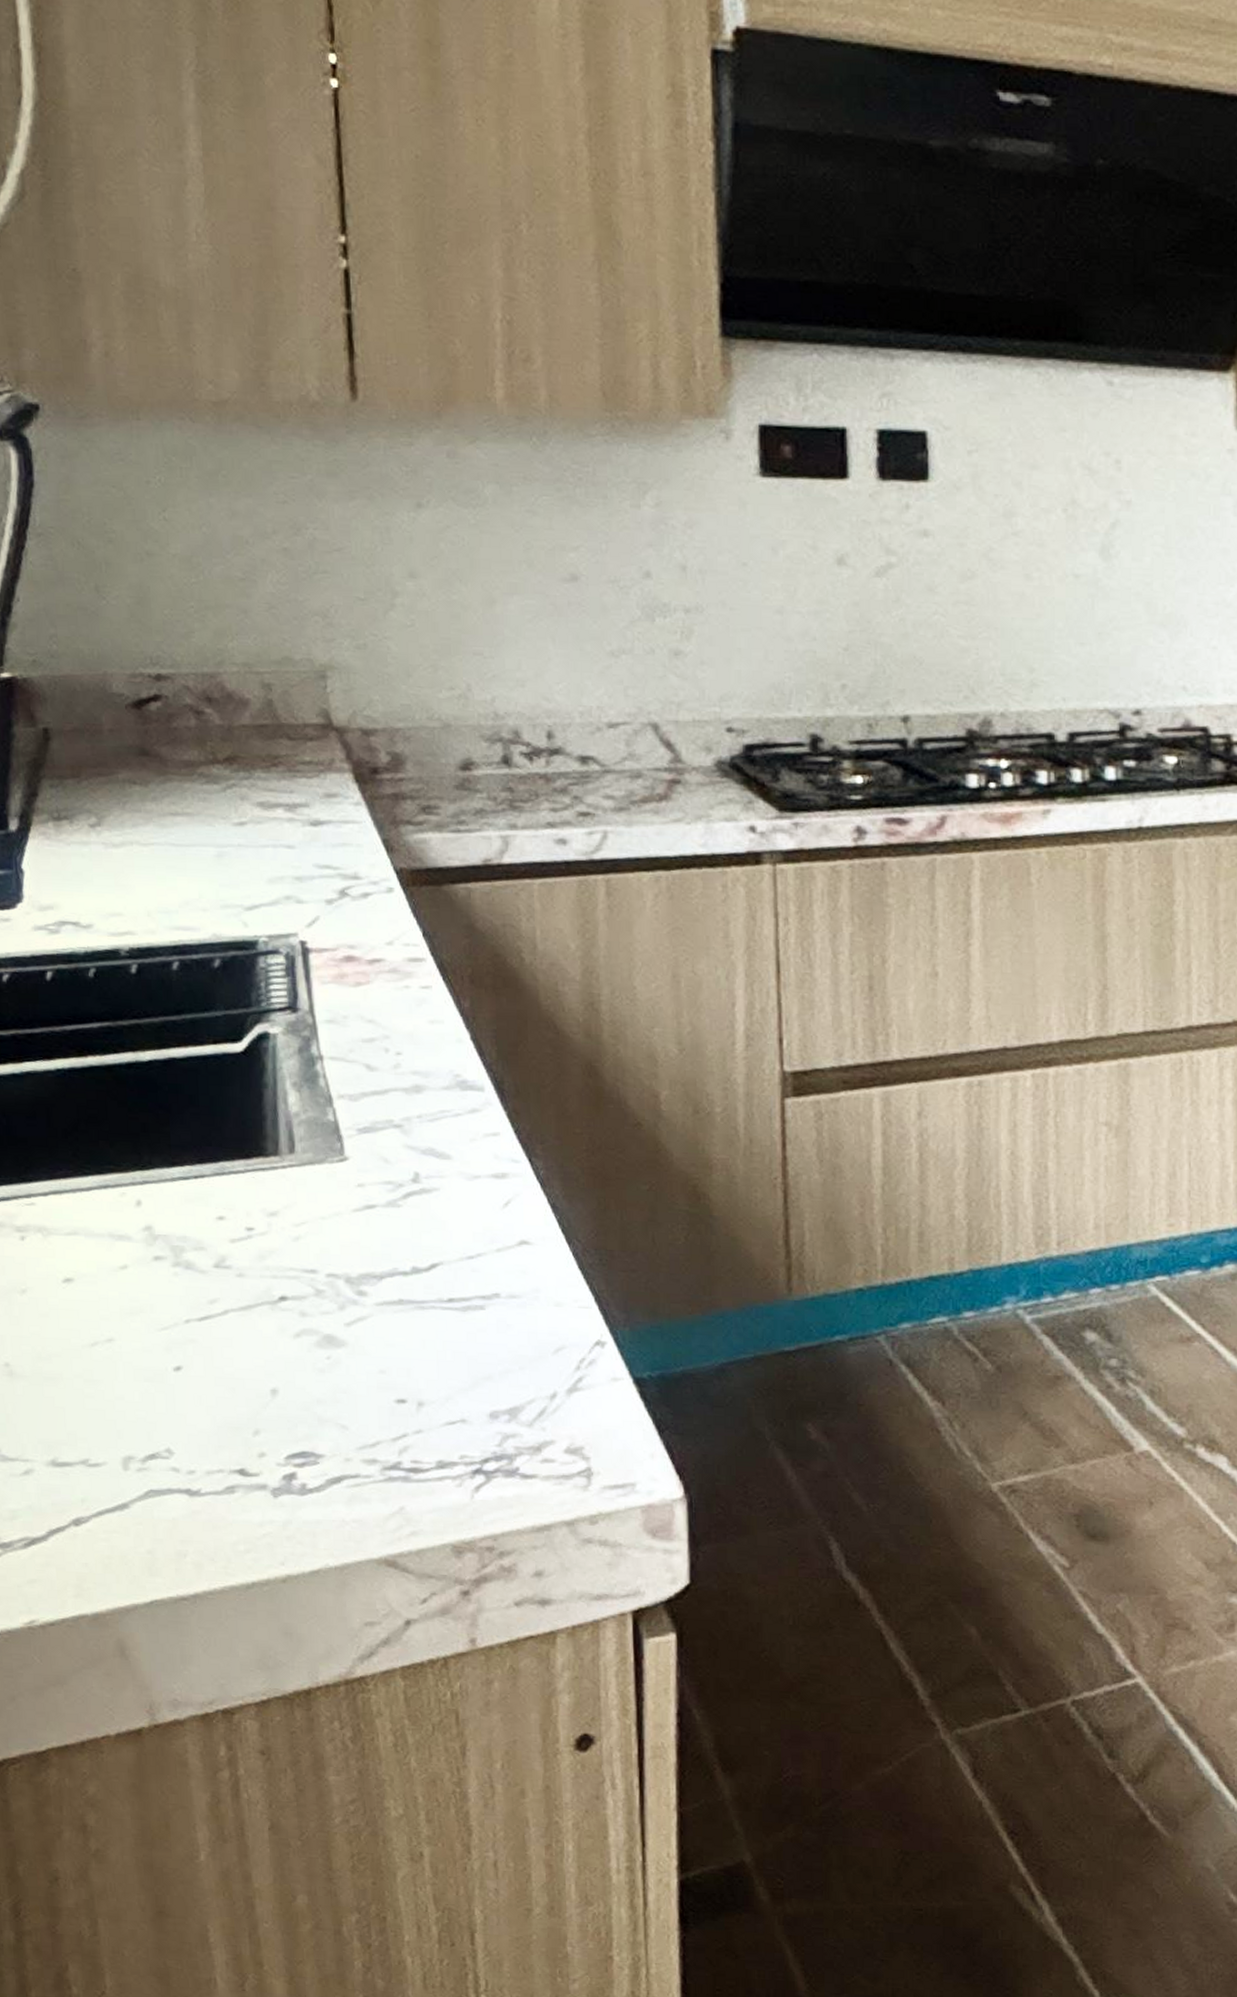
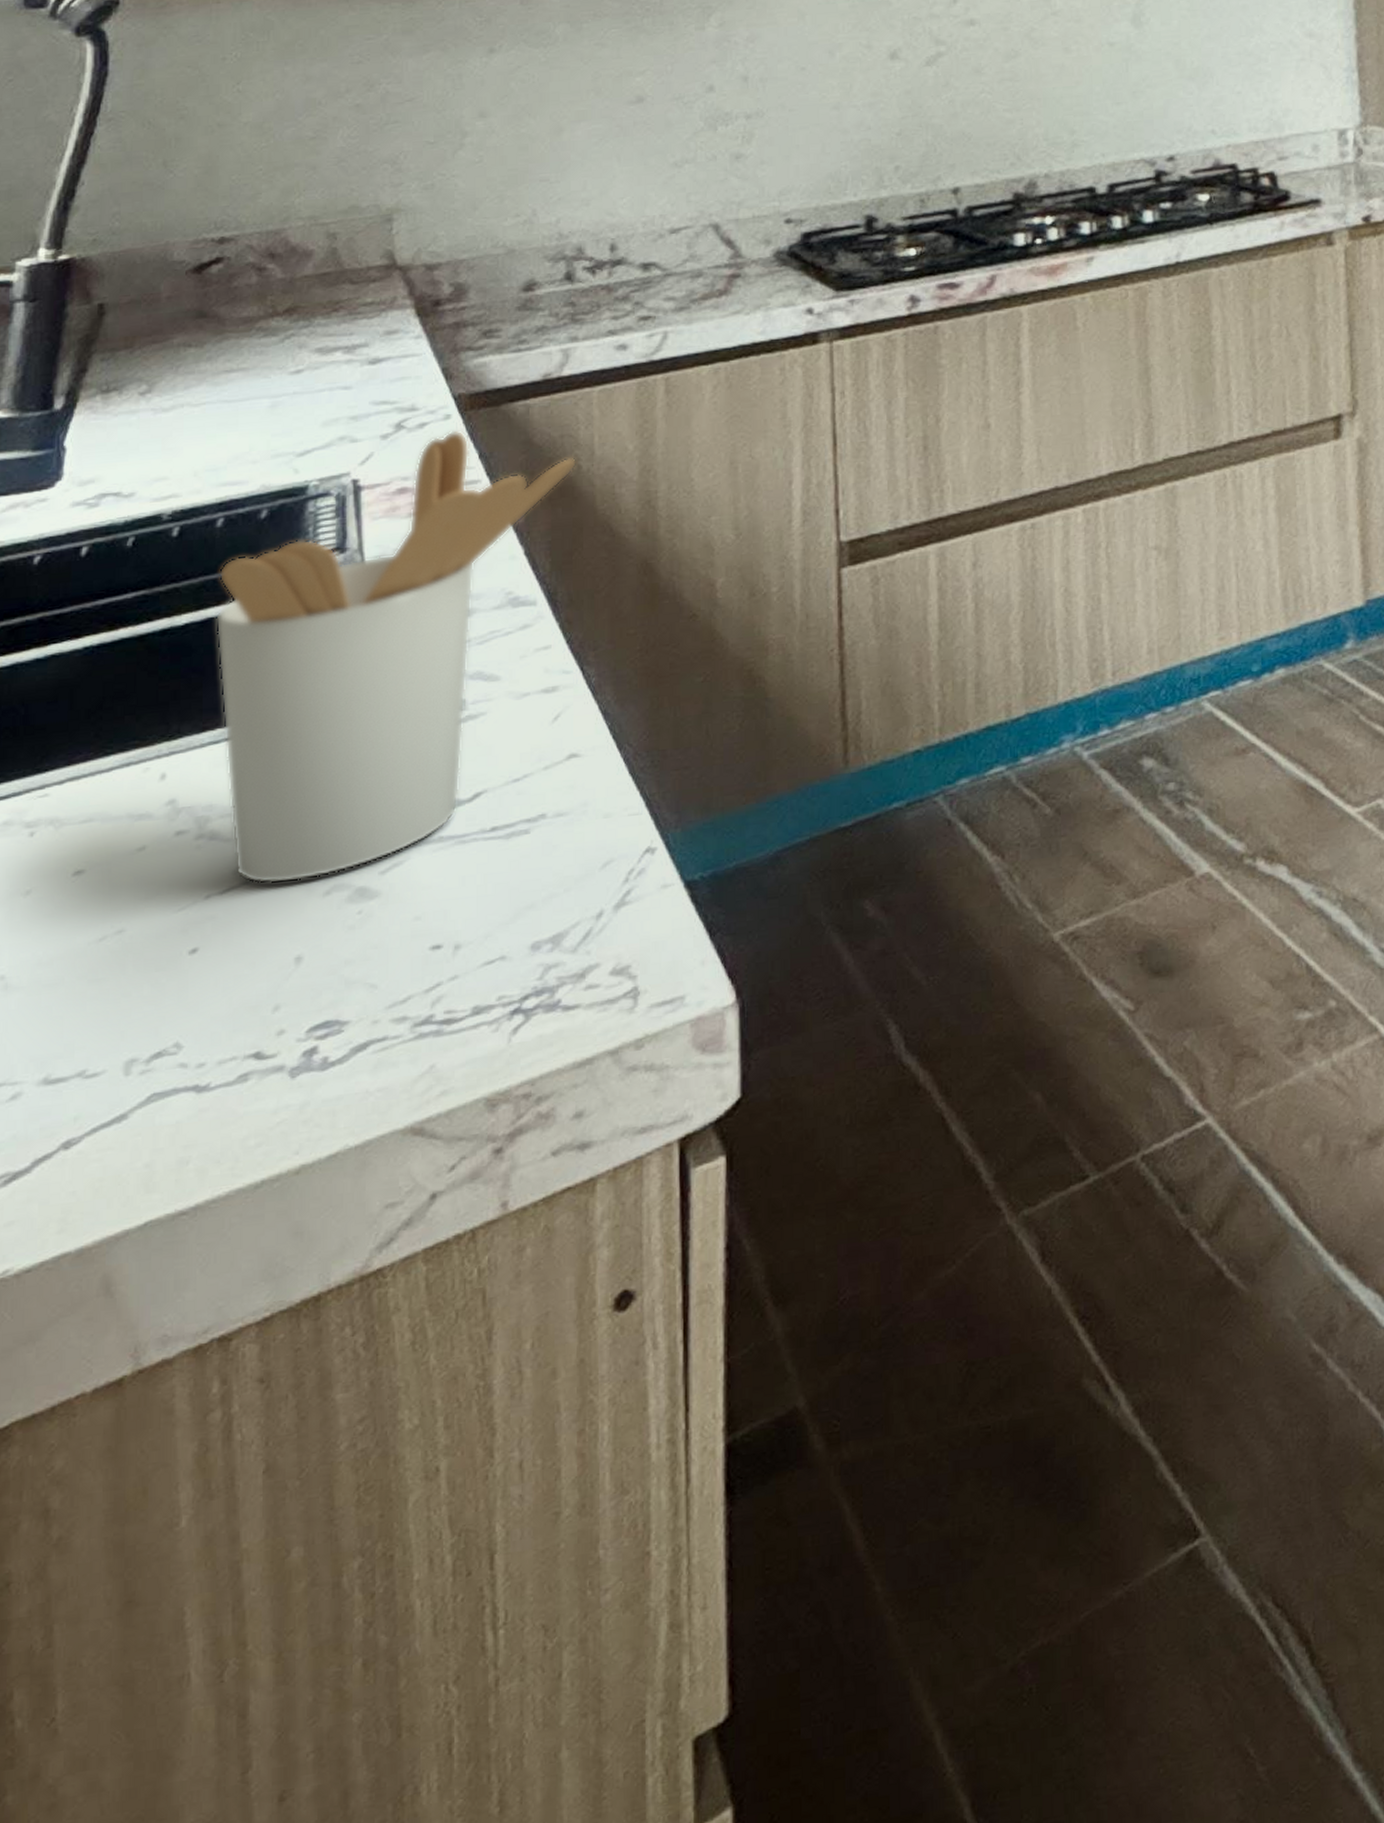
utensil holder: none [177,905,520,1321] -> present [216,430,577,885]

